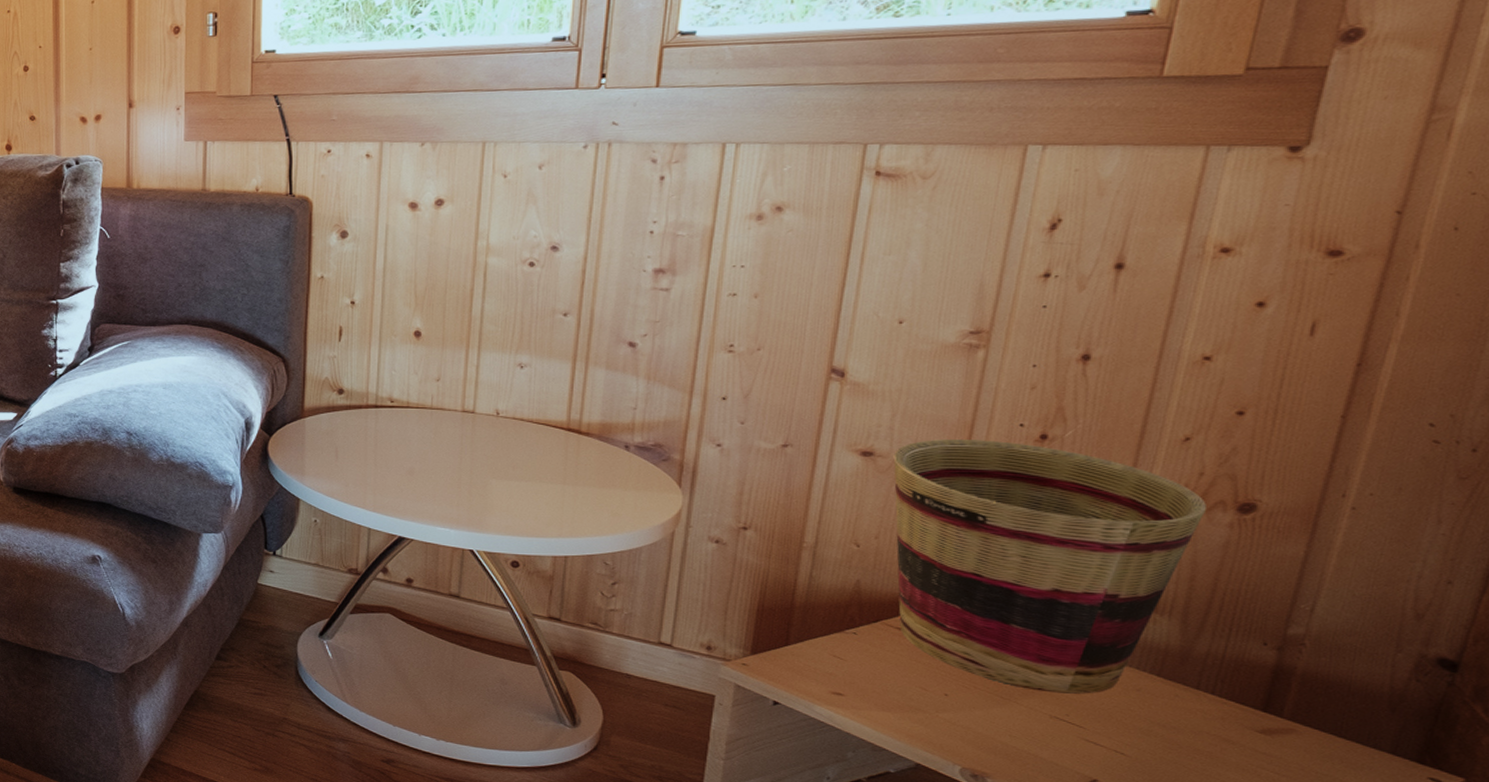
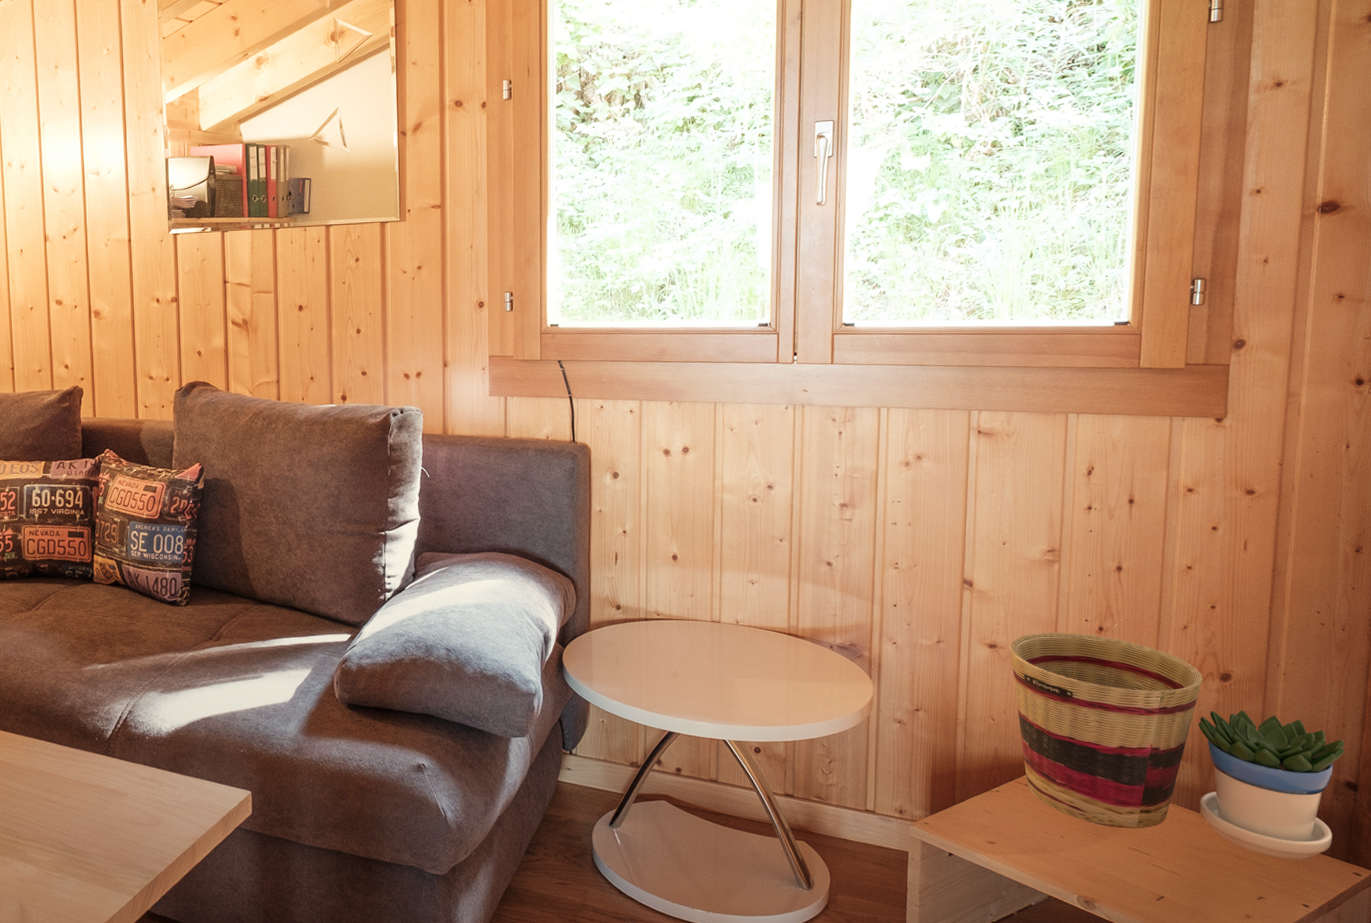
flowerpot: none [1173,551,1447,754] -> present [1198,710,1345,860]

